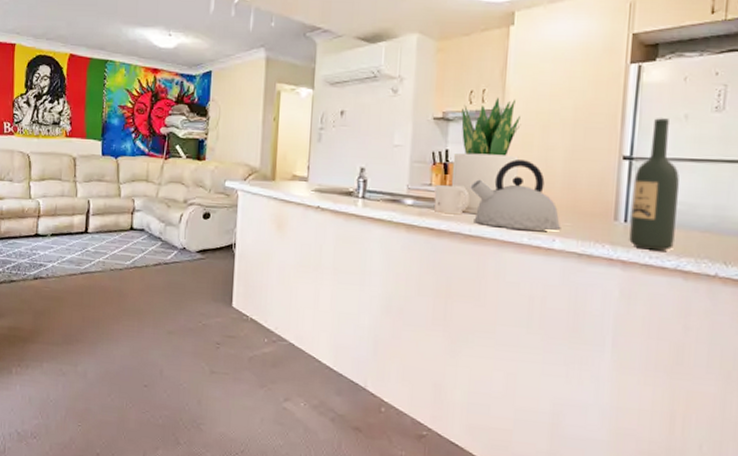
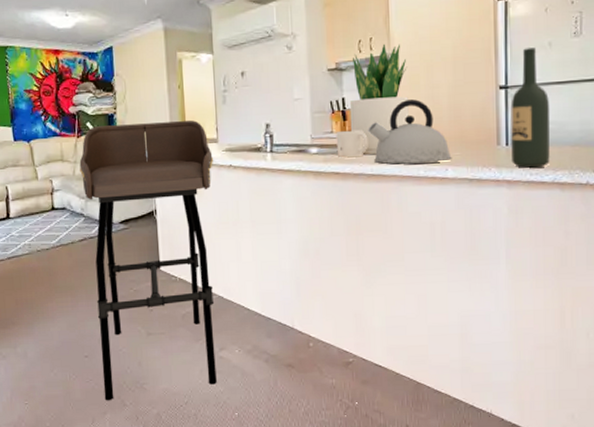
bar stool: none [158,150,302,437] -> present [79,120,217,401]

